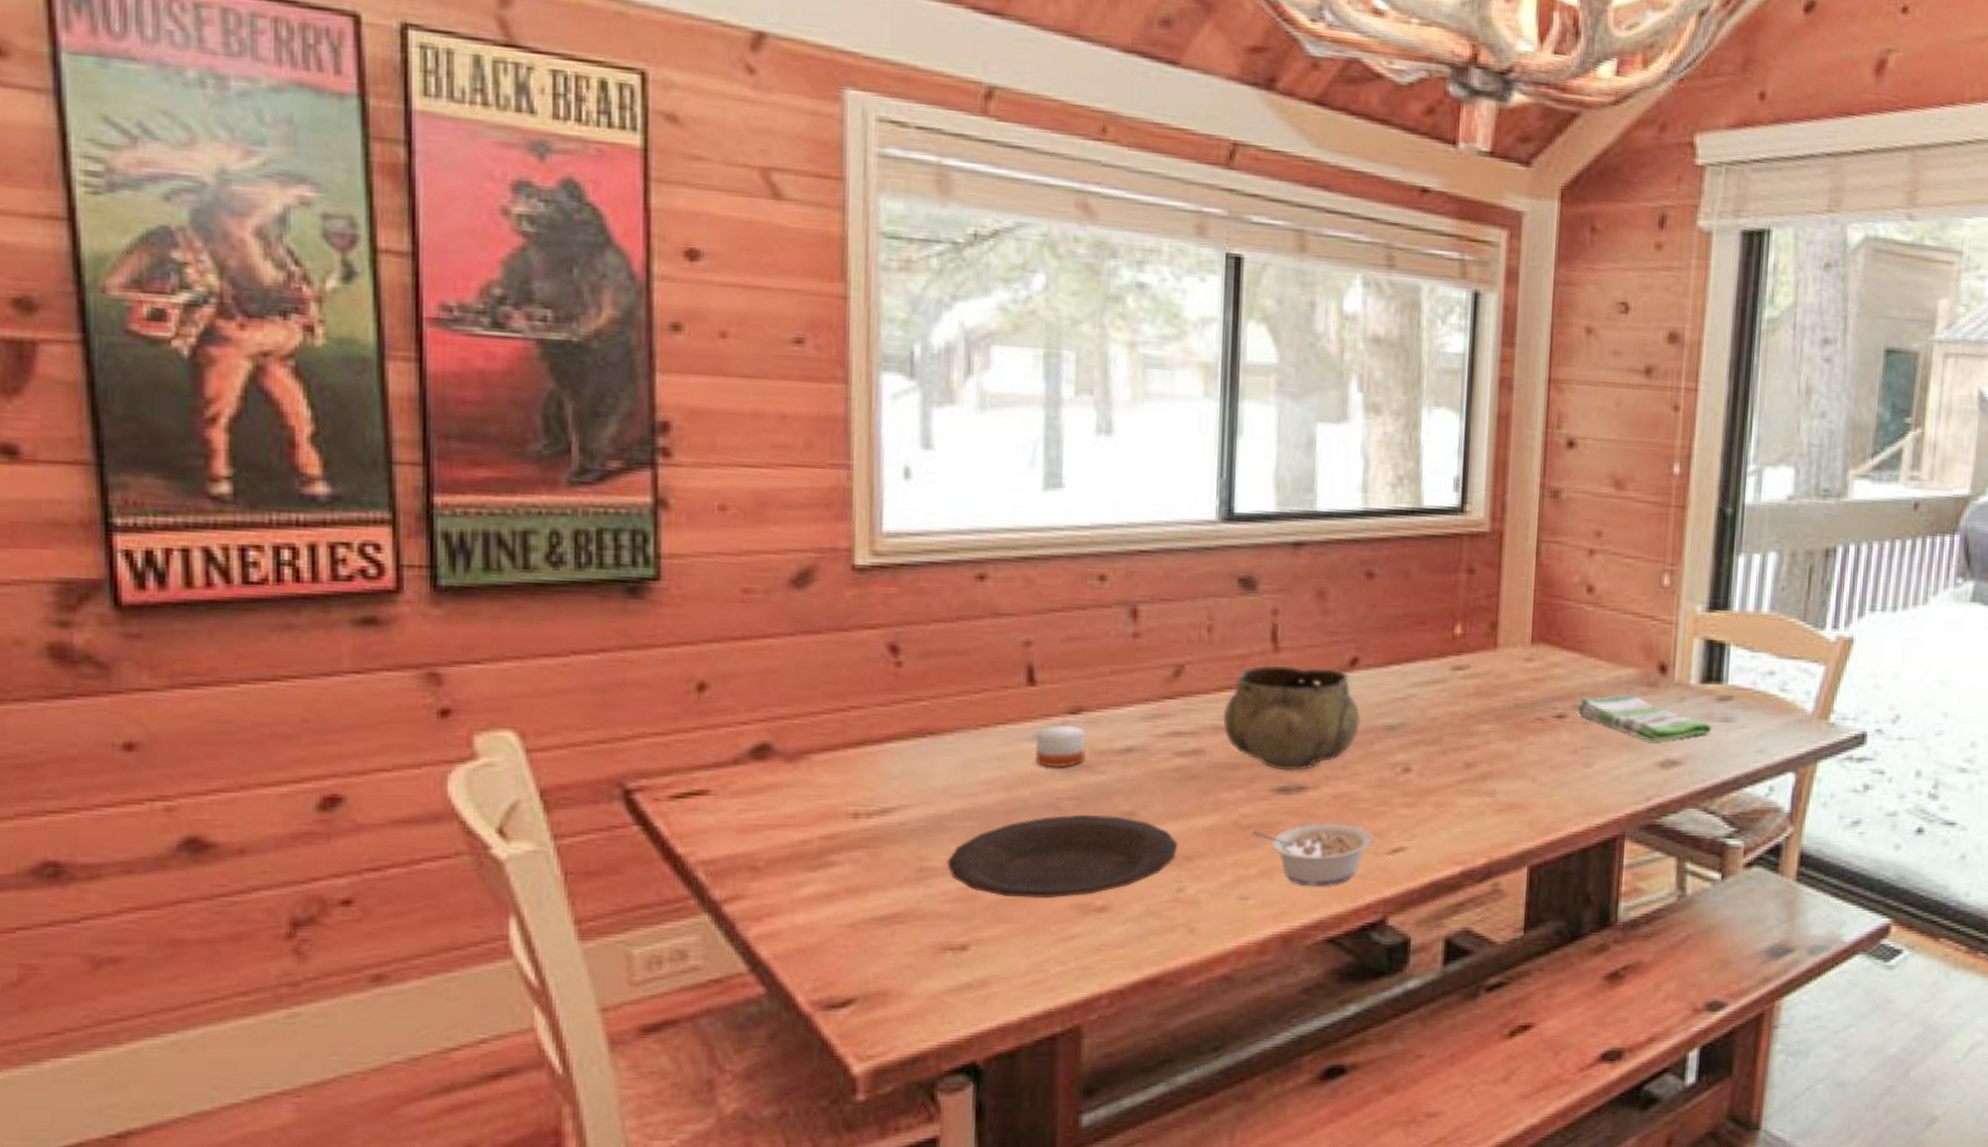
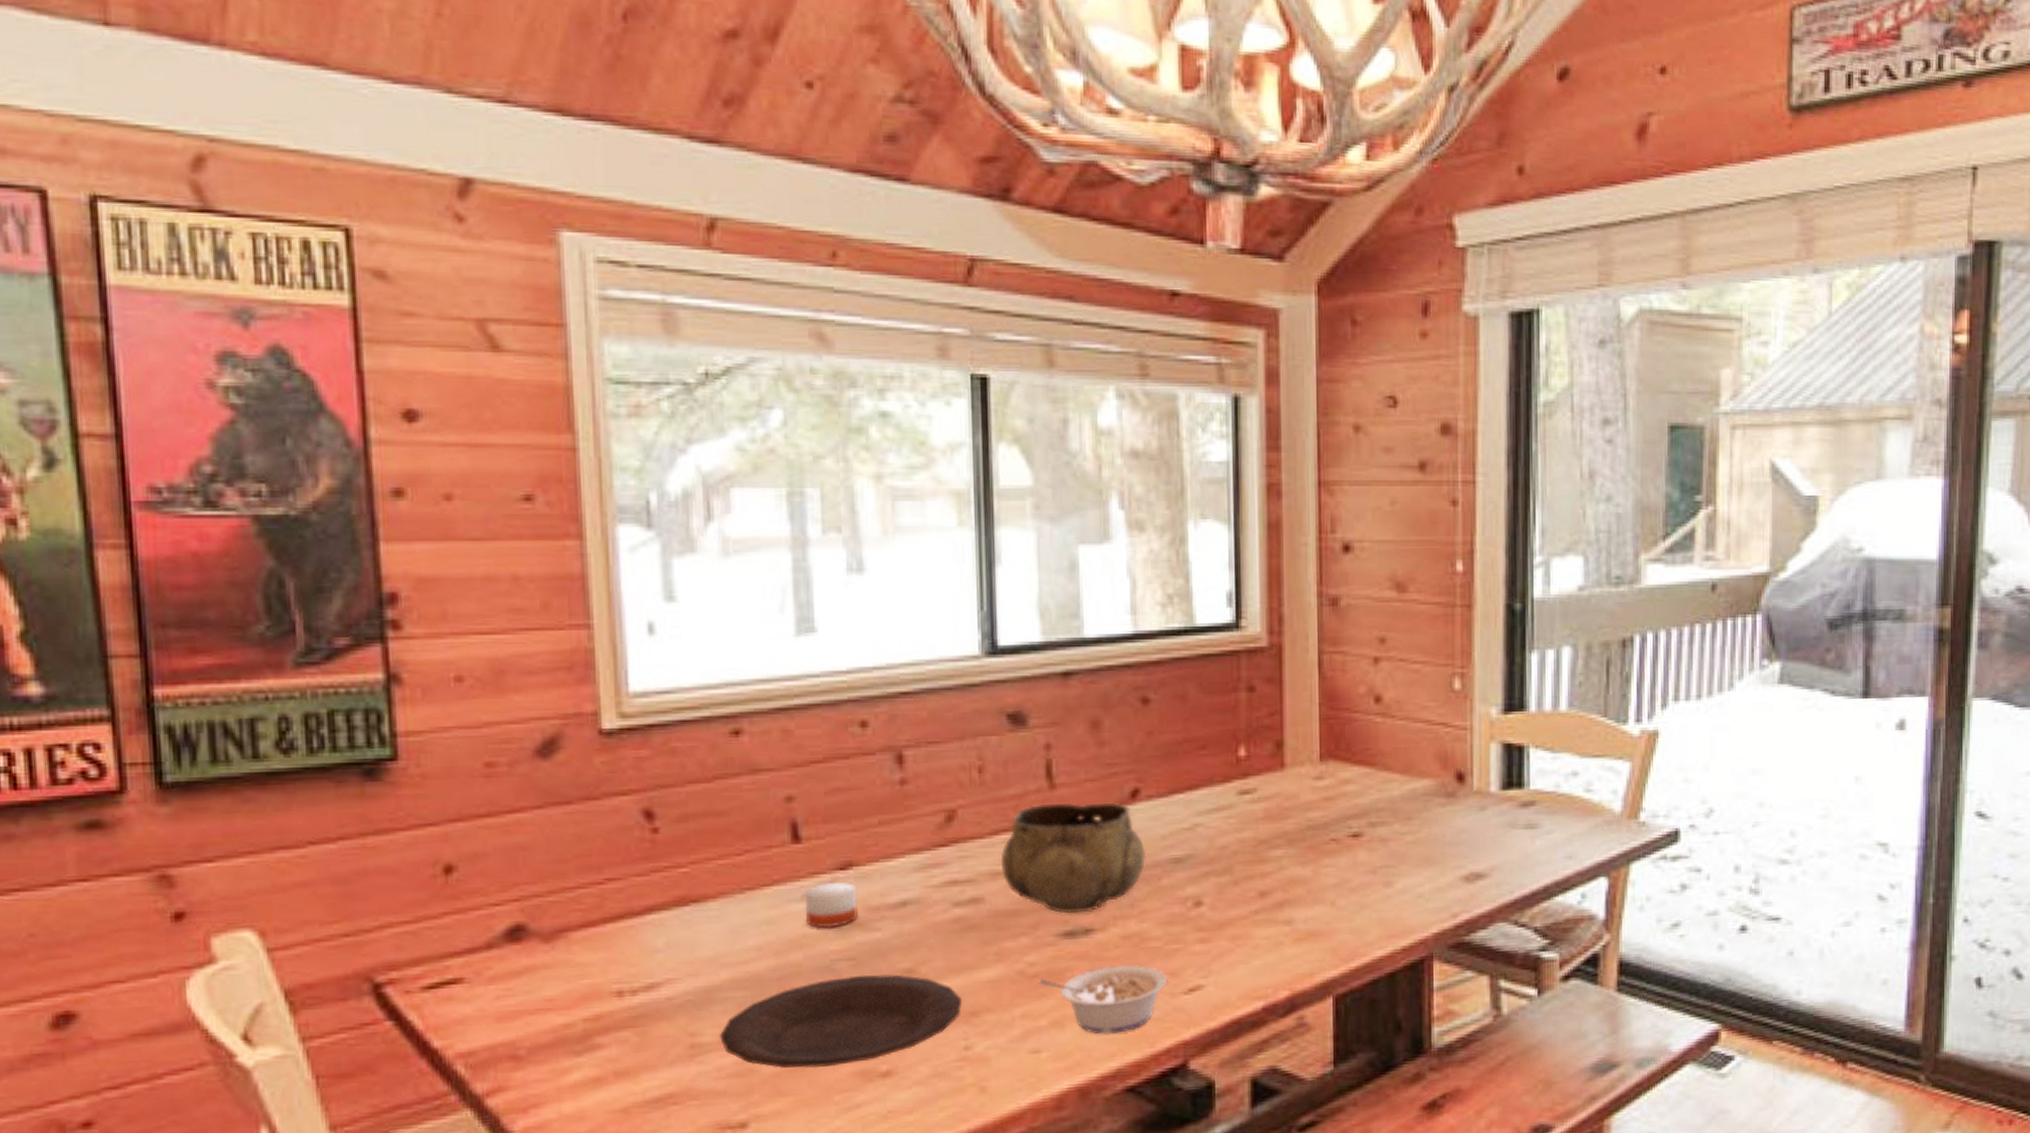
dish towel: present [1577,693,1712,741] -> none [1373,805,1517,855]

